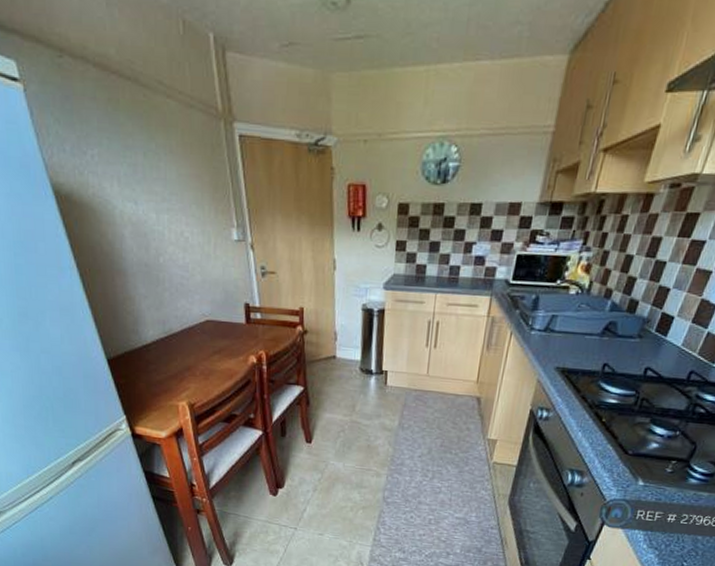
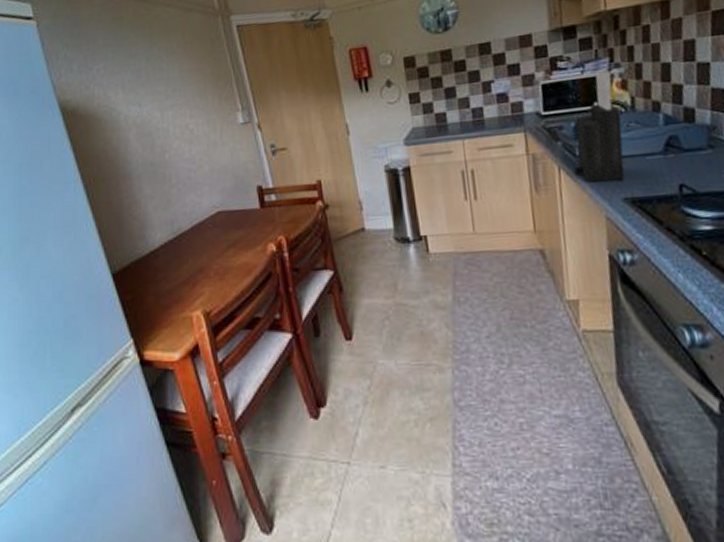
knife block: none [523,252,579,353] -> present [574,71,625,183]

